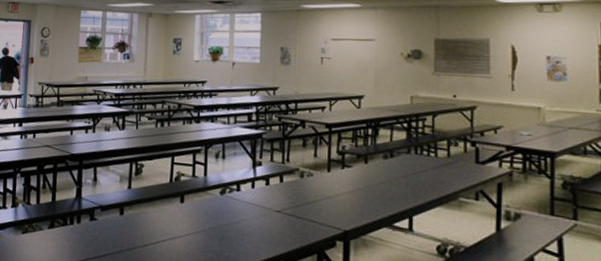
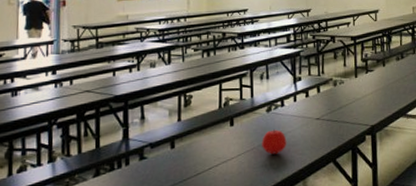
apple: none [212,214,241,242] -> present [262,129,287,155]

